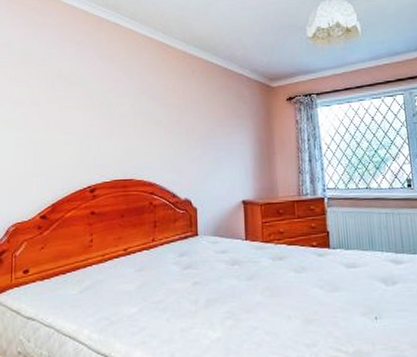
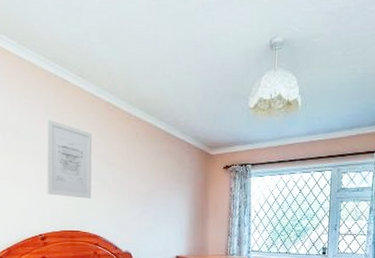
wall art: none [97,63,146,143] -> present [46,119,92,199]

